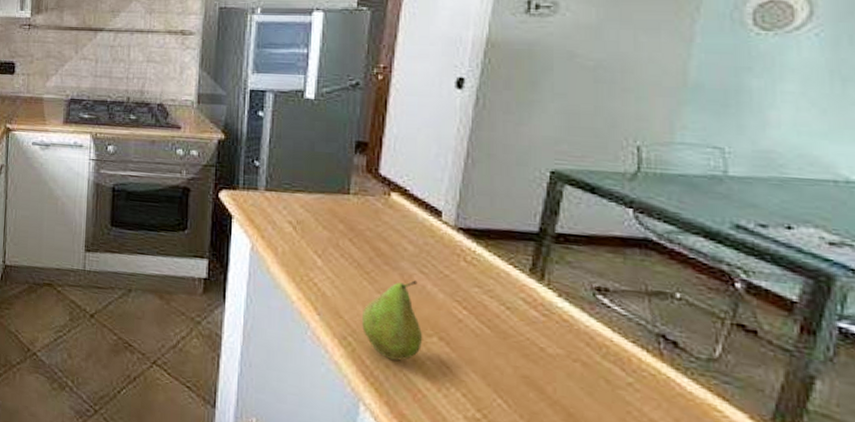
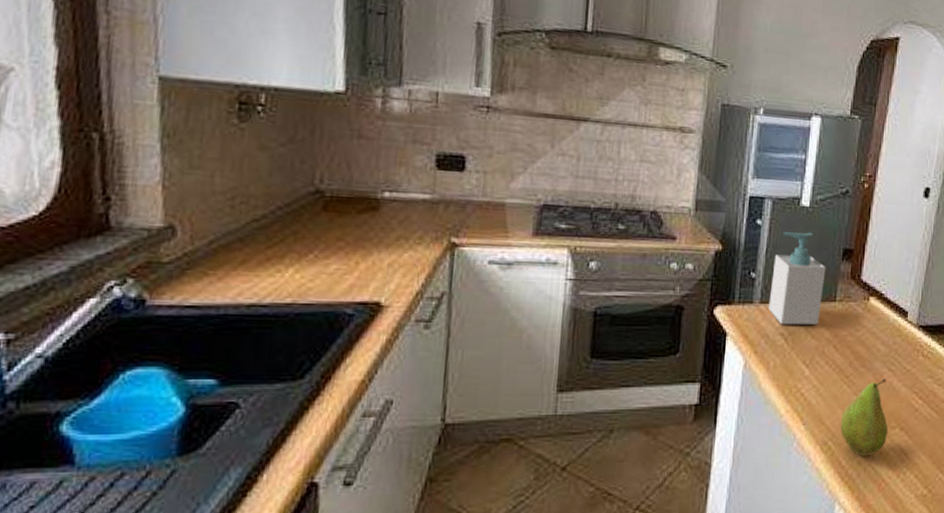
soap bottle: none [274,123,337,216] -> present [768,232,826,325]

